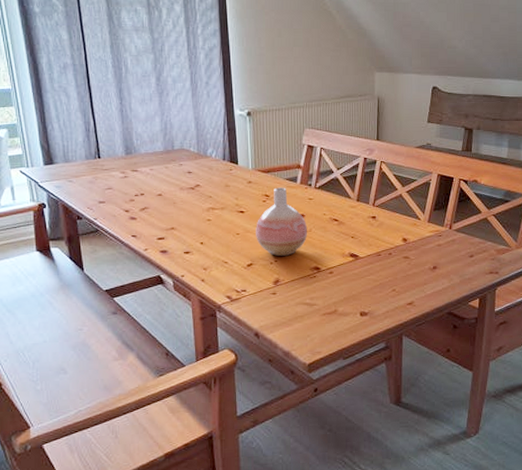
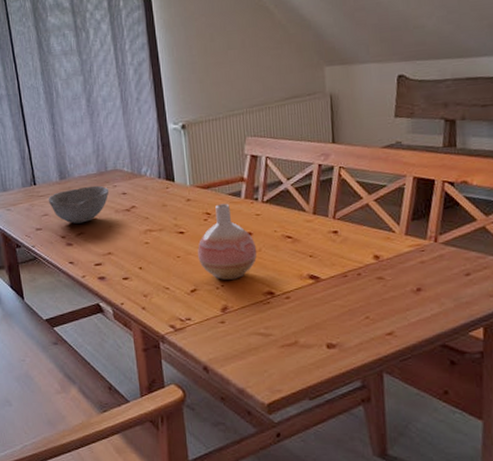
bowl: none [112,163,175,199] -> present [48,185,109,224]

